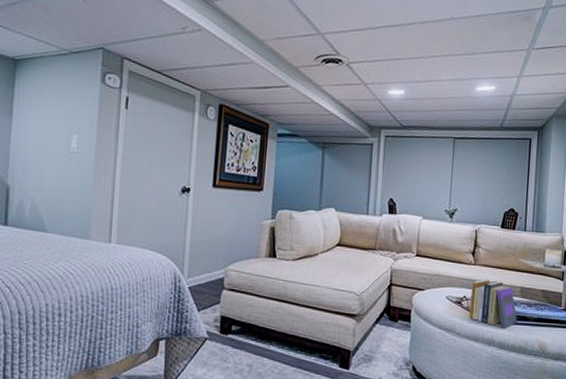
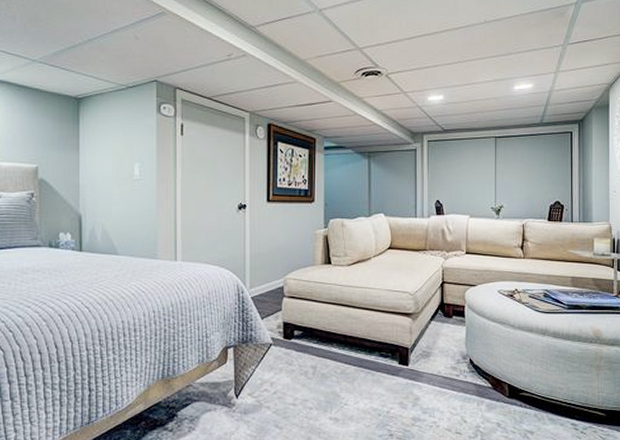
books: present [469,279,518,328] -> none [522,271,571,318]

